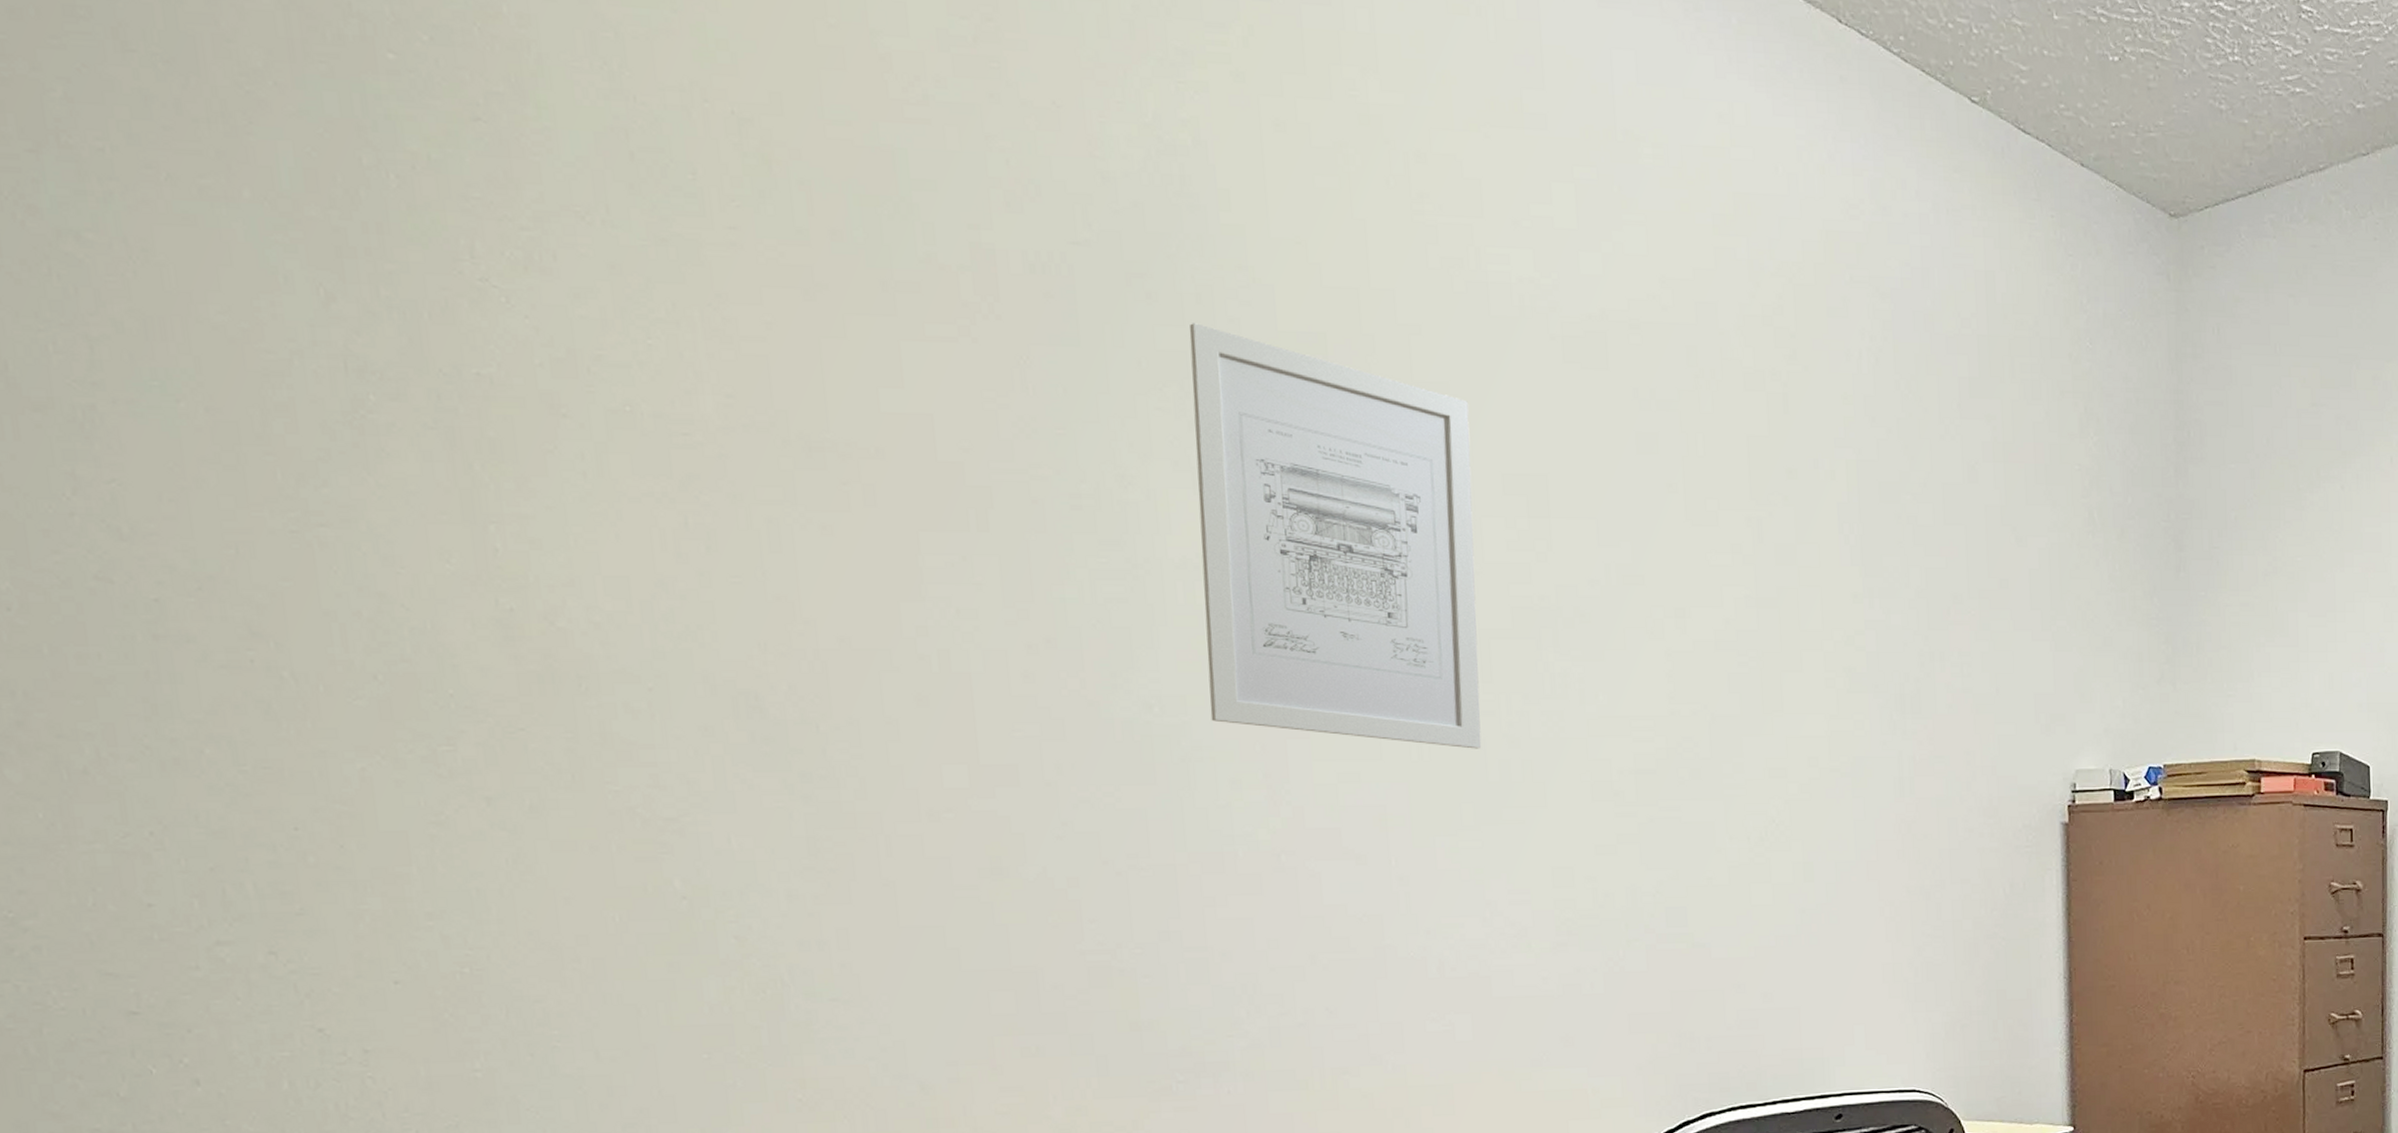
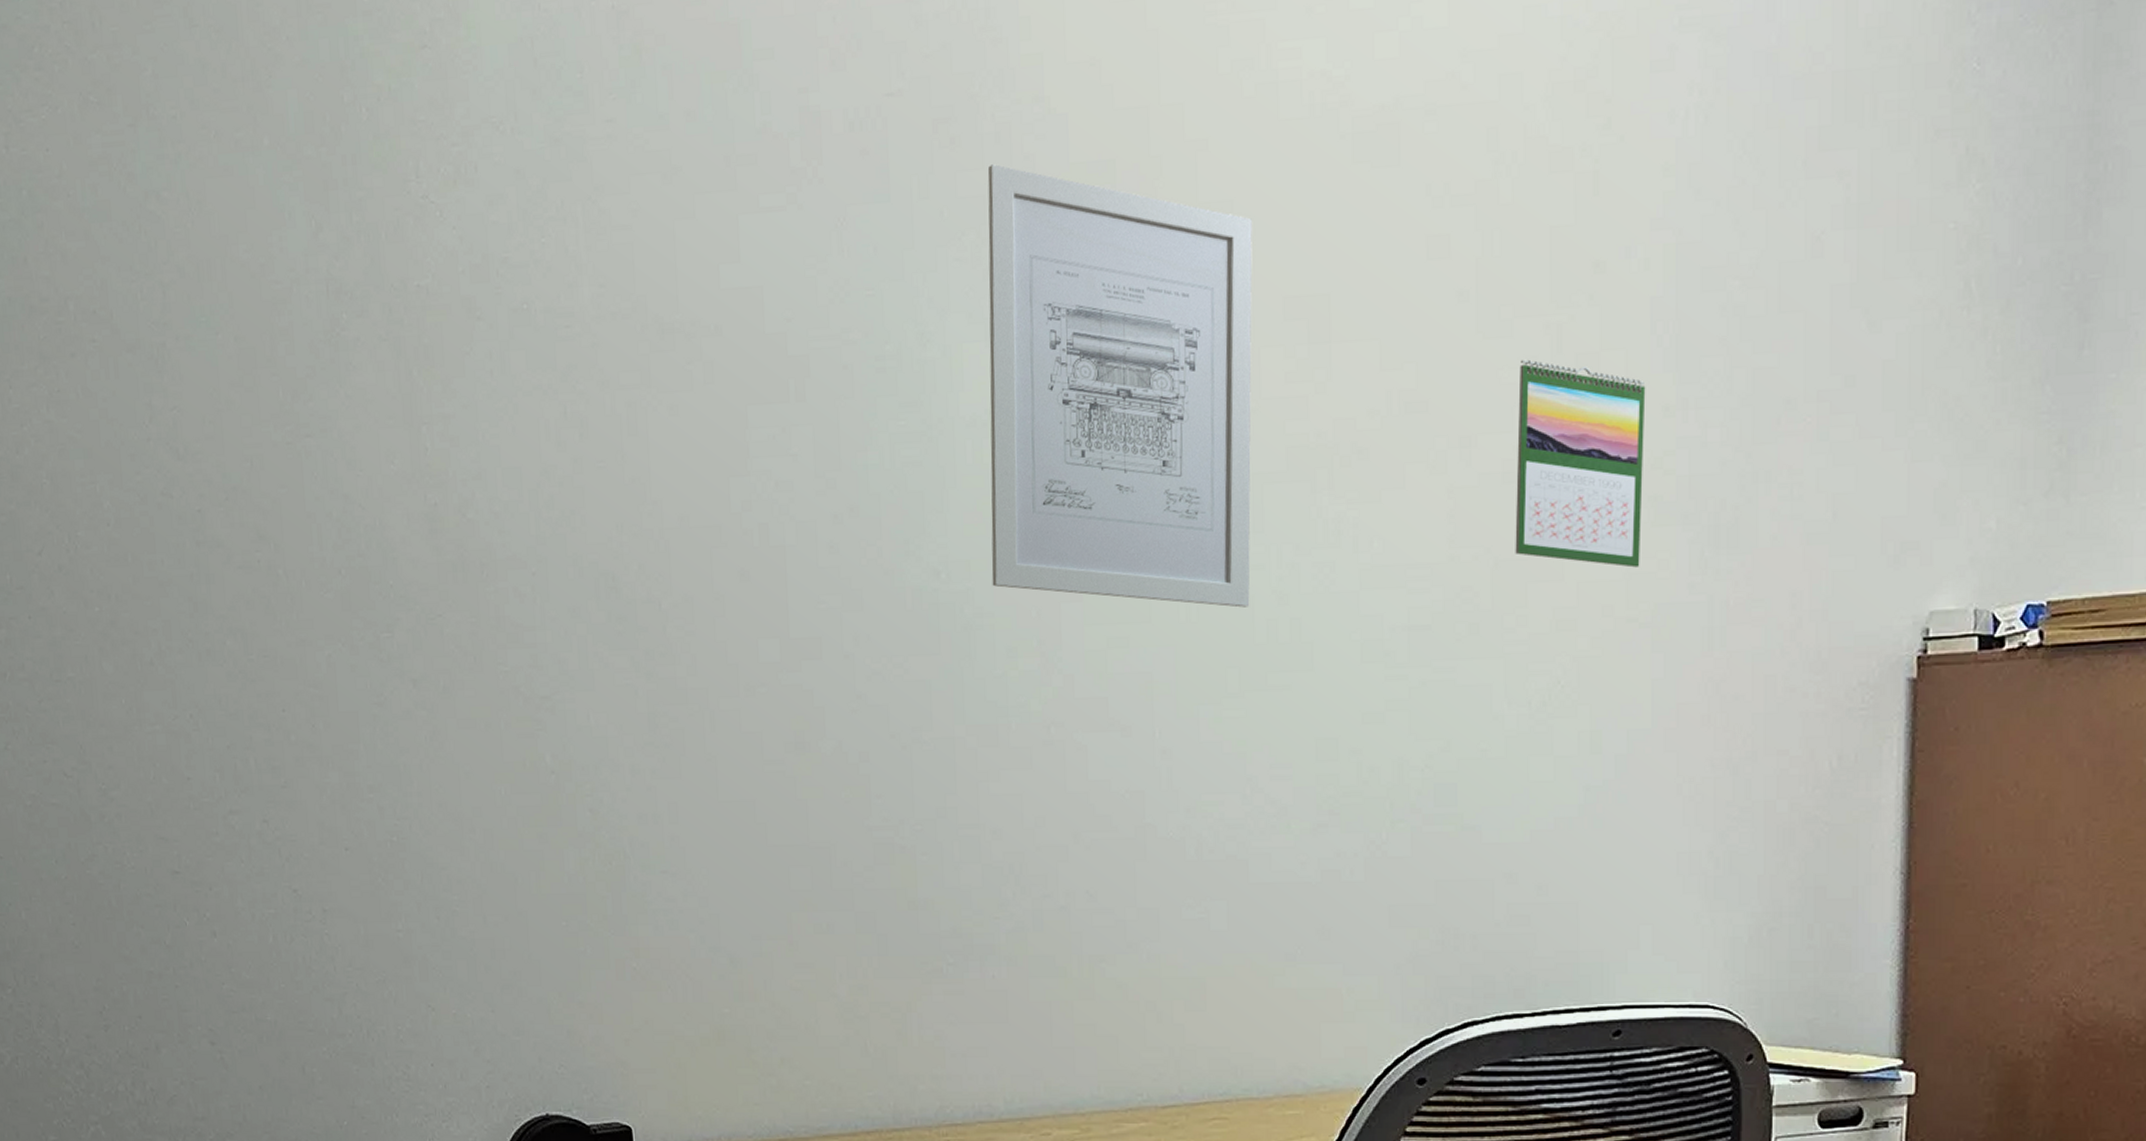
calendar: none [1726,546,1839,726] -> present [1515,359,1646,568]

